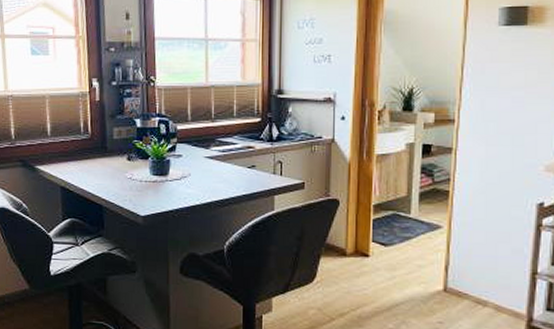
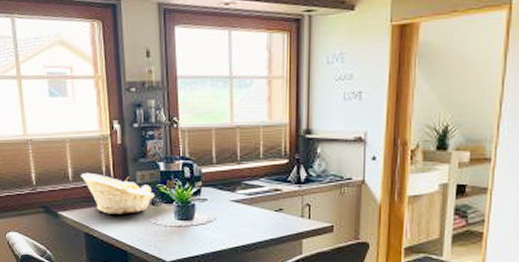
fruit basket: none [59,128,131,169] -> present [81,172,155,214]

